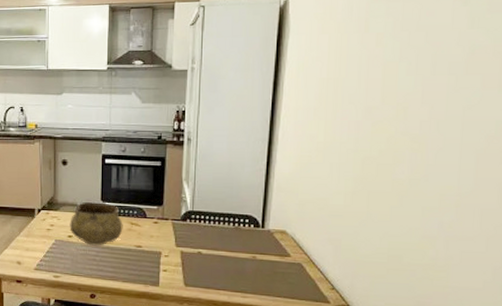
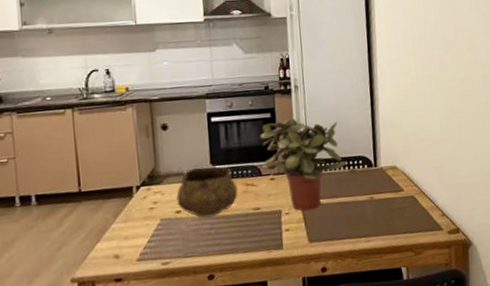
potted plant: none [147,168,233,258] -> present [260,117,347,211]

